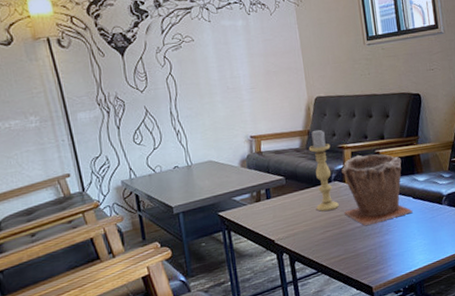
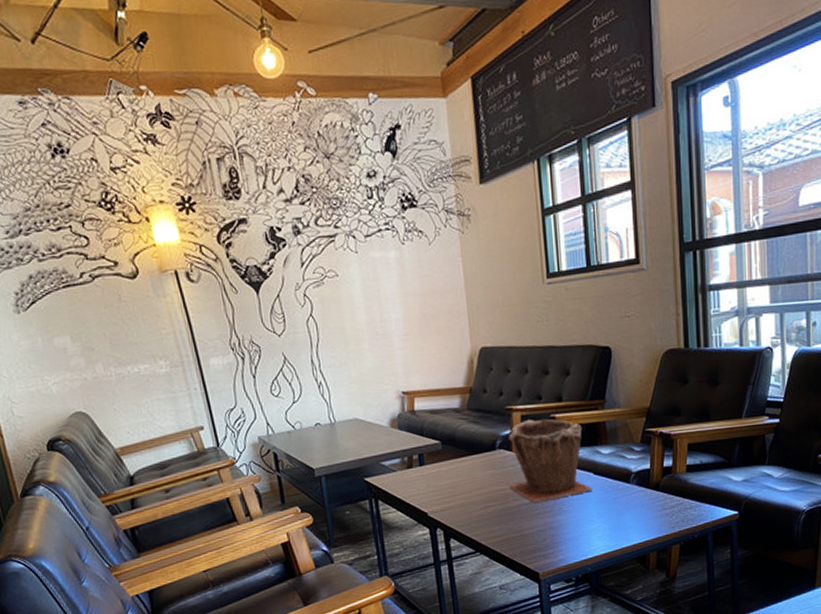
candle holder: present [308,129,339,212] -> none [470,386,504,483]

